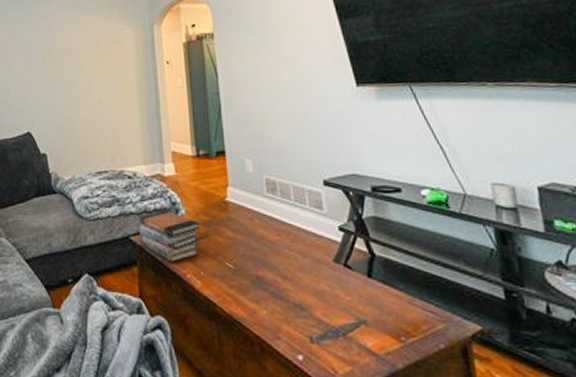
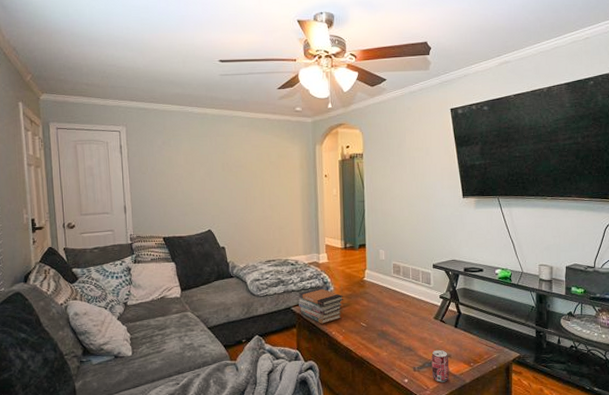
beverage can: none [336,310,370,365] -> present [431,349,450,383]

